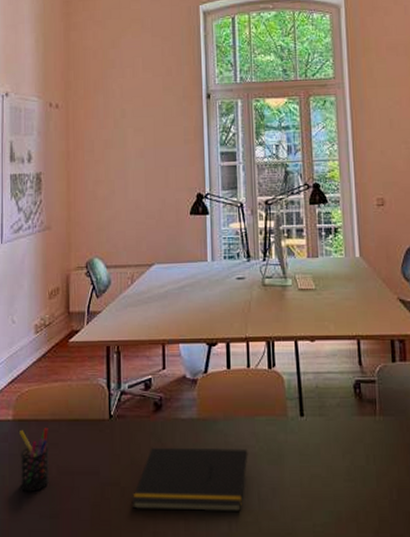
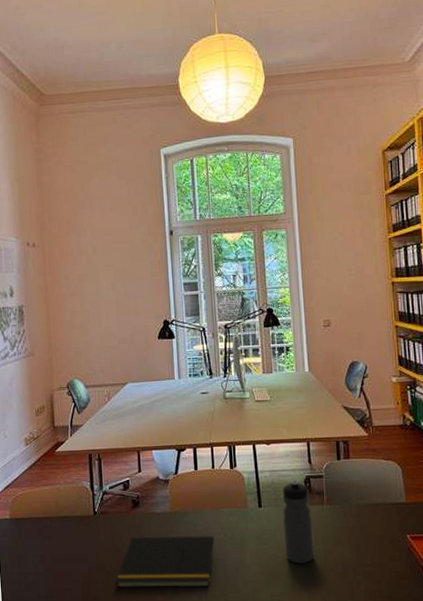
pen holder: present [19,427,49,492] -> none [16,523,44,577]
water bottle: none [328,385,365,487] -> present [283,480,315,563]

